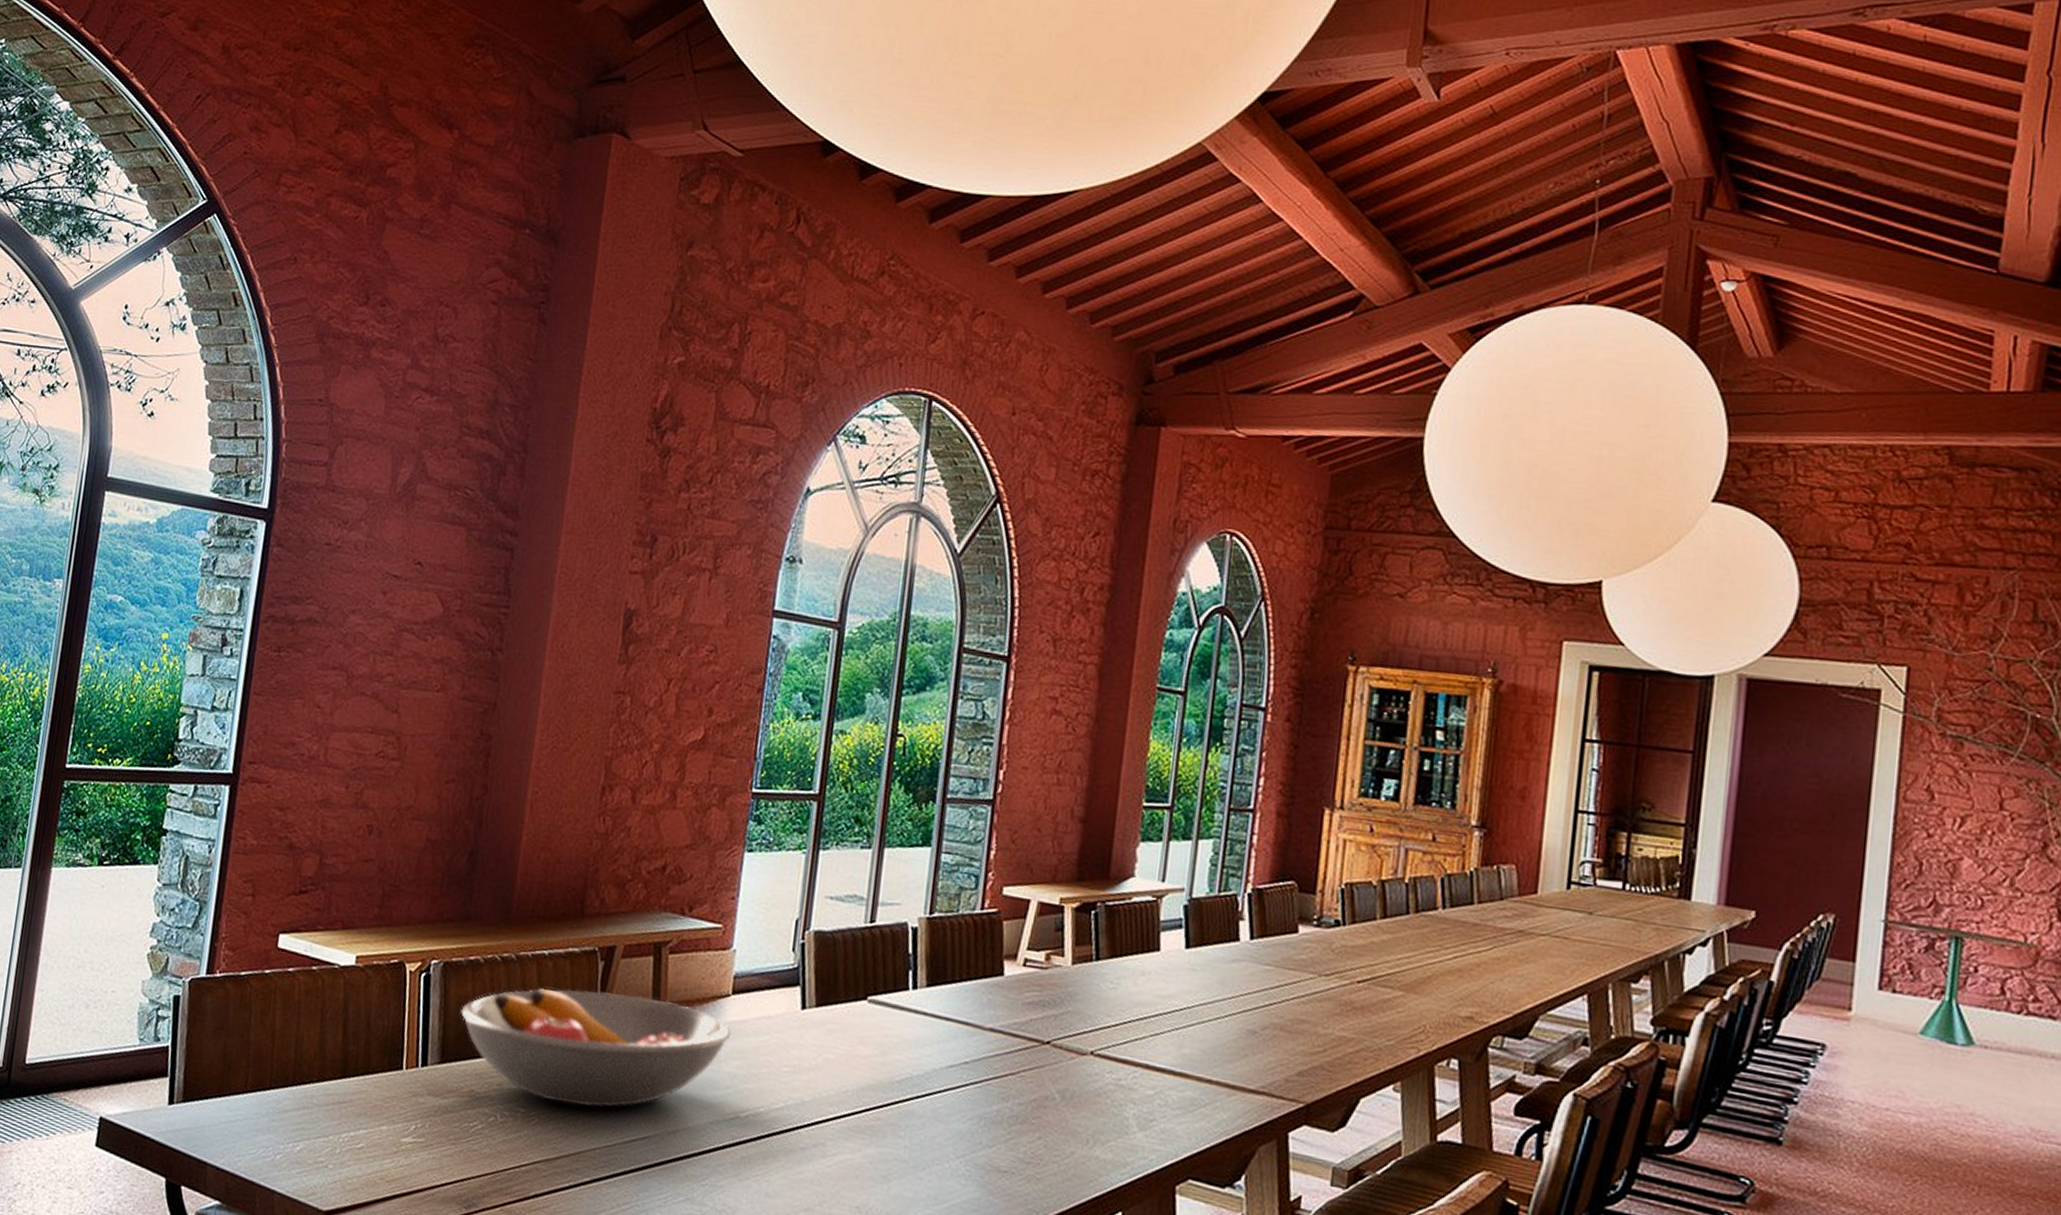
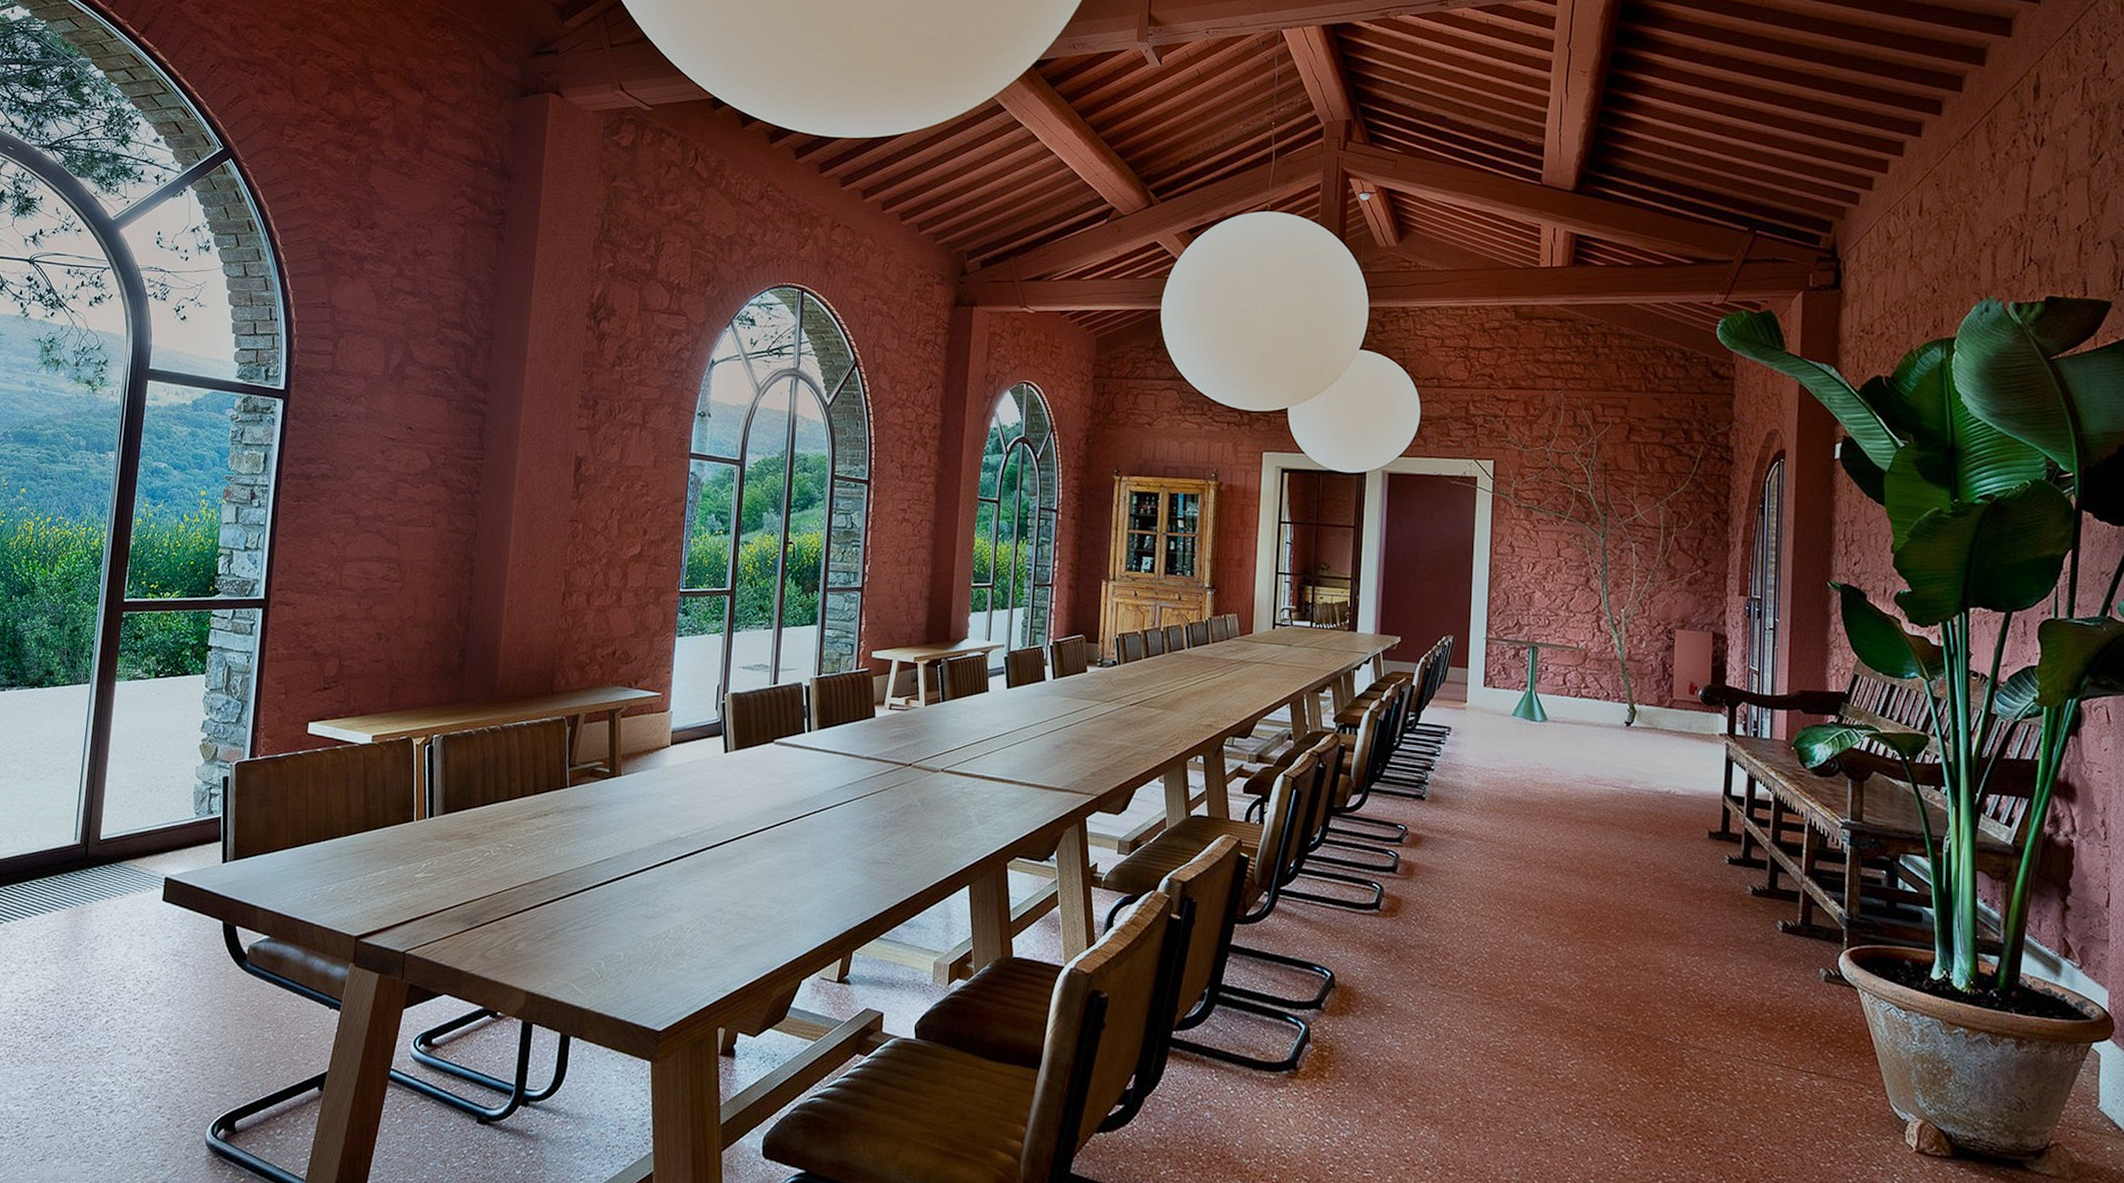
fruit bowl: present [461,988,731,1108] -> none [459,750,672,839]

